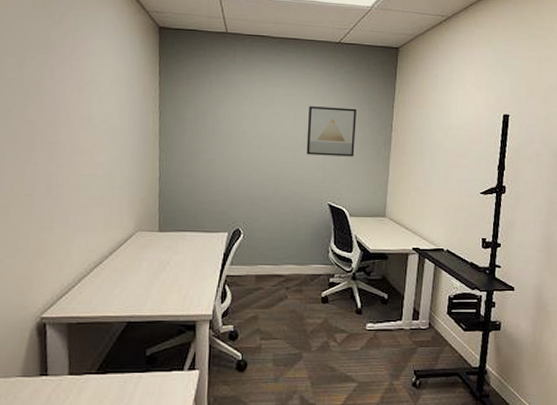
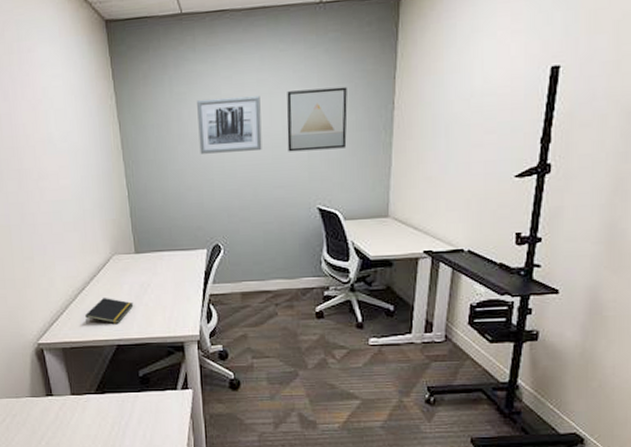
notepad: none [98,273,151,299] -> present [85,298,134,324]
wall art: none [230,102,287,150] -> present [197,95,262,154]

